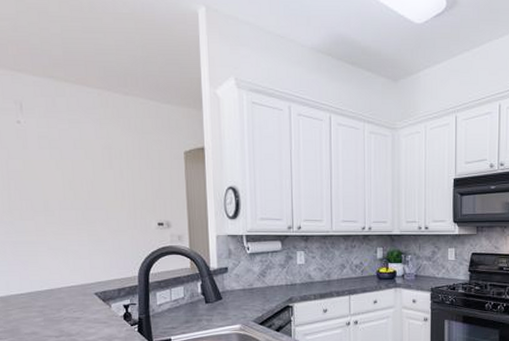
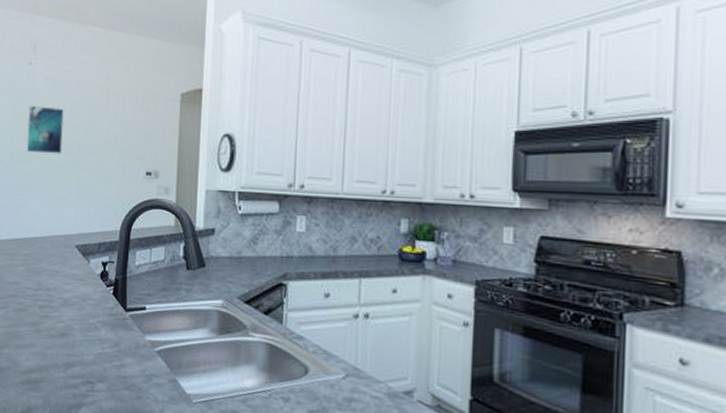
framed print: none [23,164,68,211] -> present [26,105,64,154]

